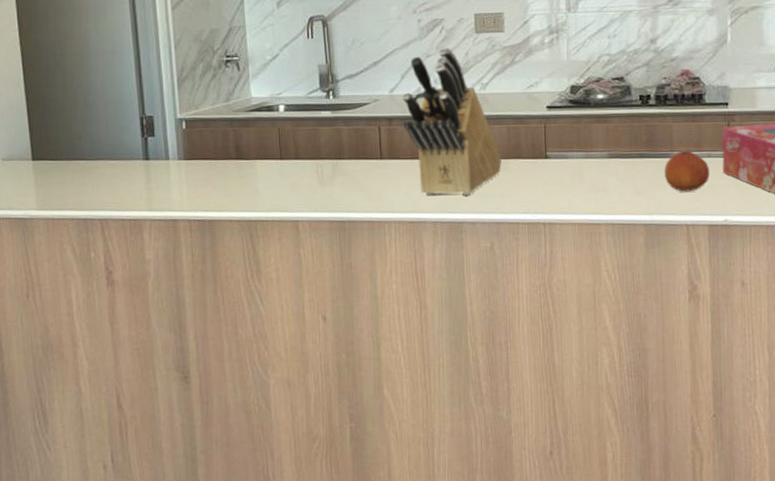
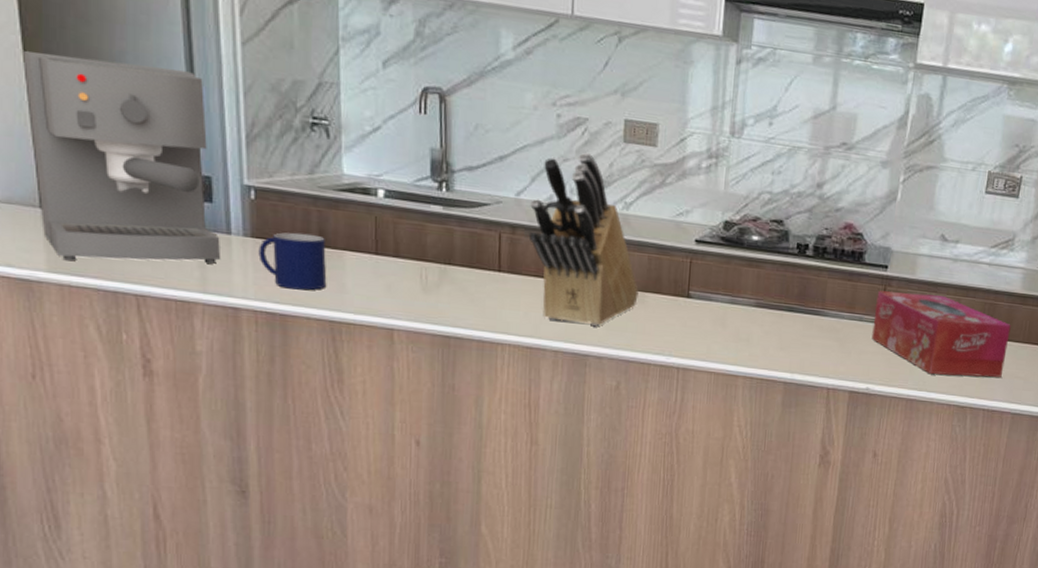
coffee maker: none [20,37,162,199] -> present [23,51,221,264]
mug: none [190,150,244,198] -> present [258,232,327,290]
fruit: present [664,150,710,192] -> none [811,310,859,354]

